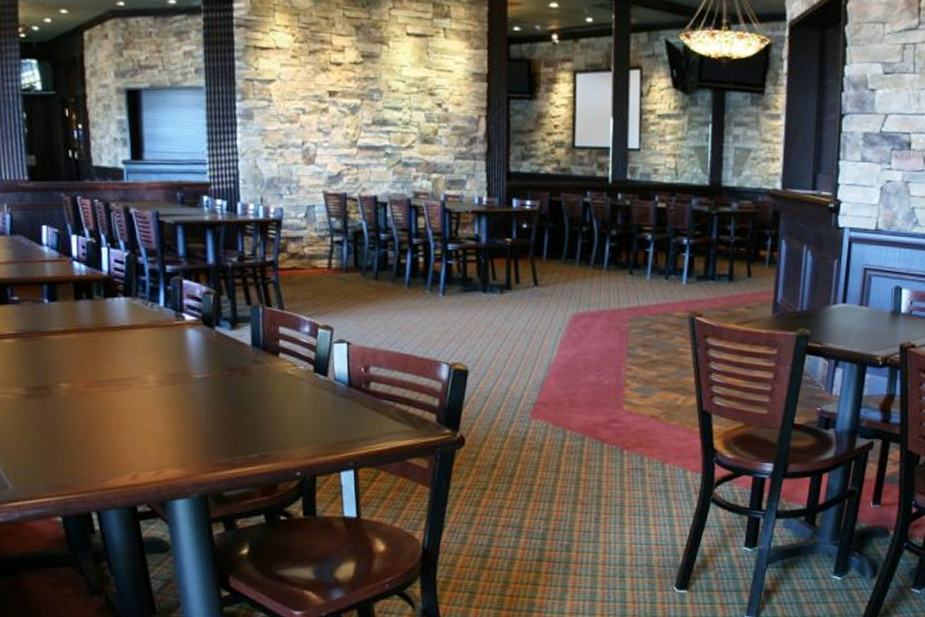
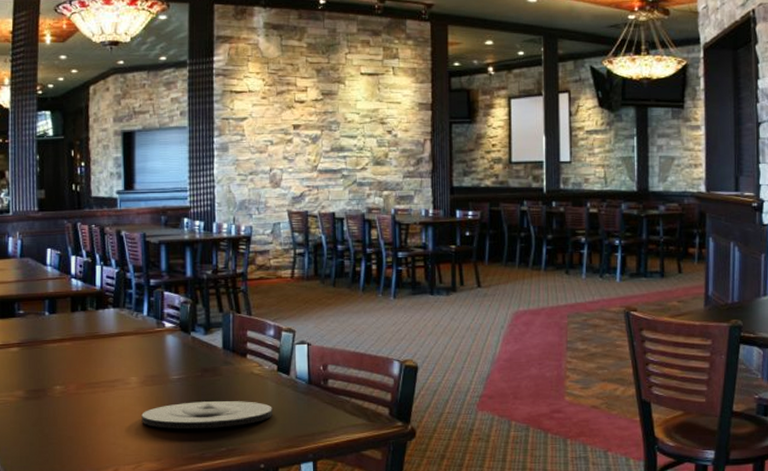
plate: none [161,404,309,434] -> present [141,401,272,430]

